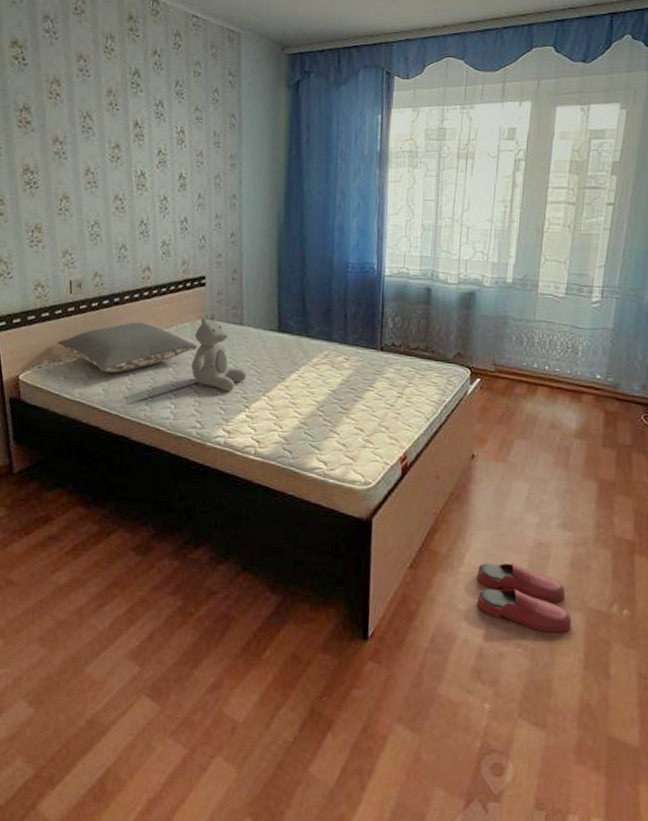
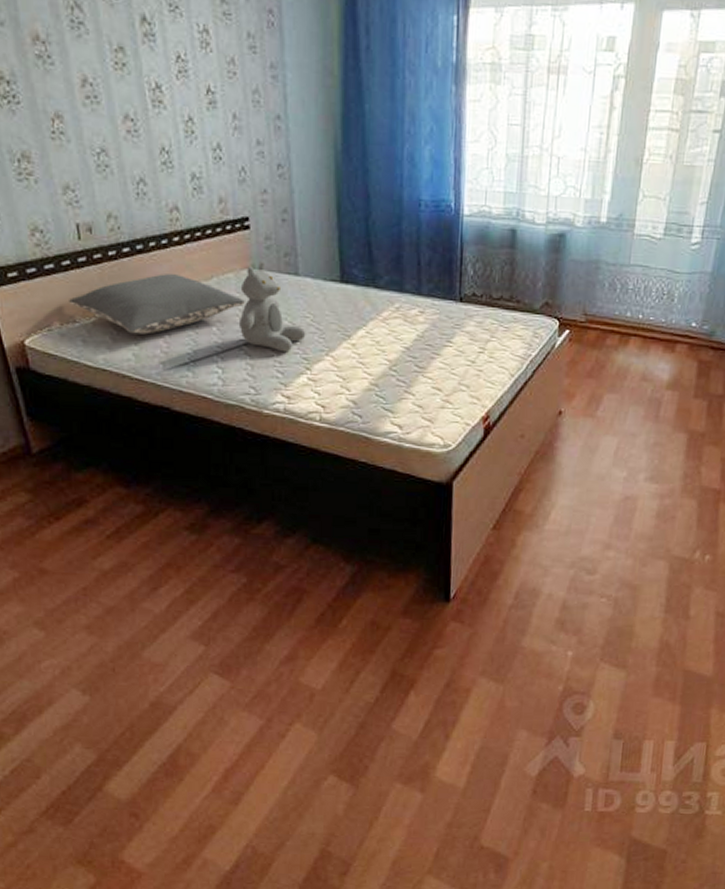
slippers: present [477,562,572,633] -> none [561,518,656,581]

